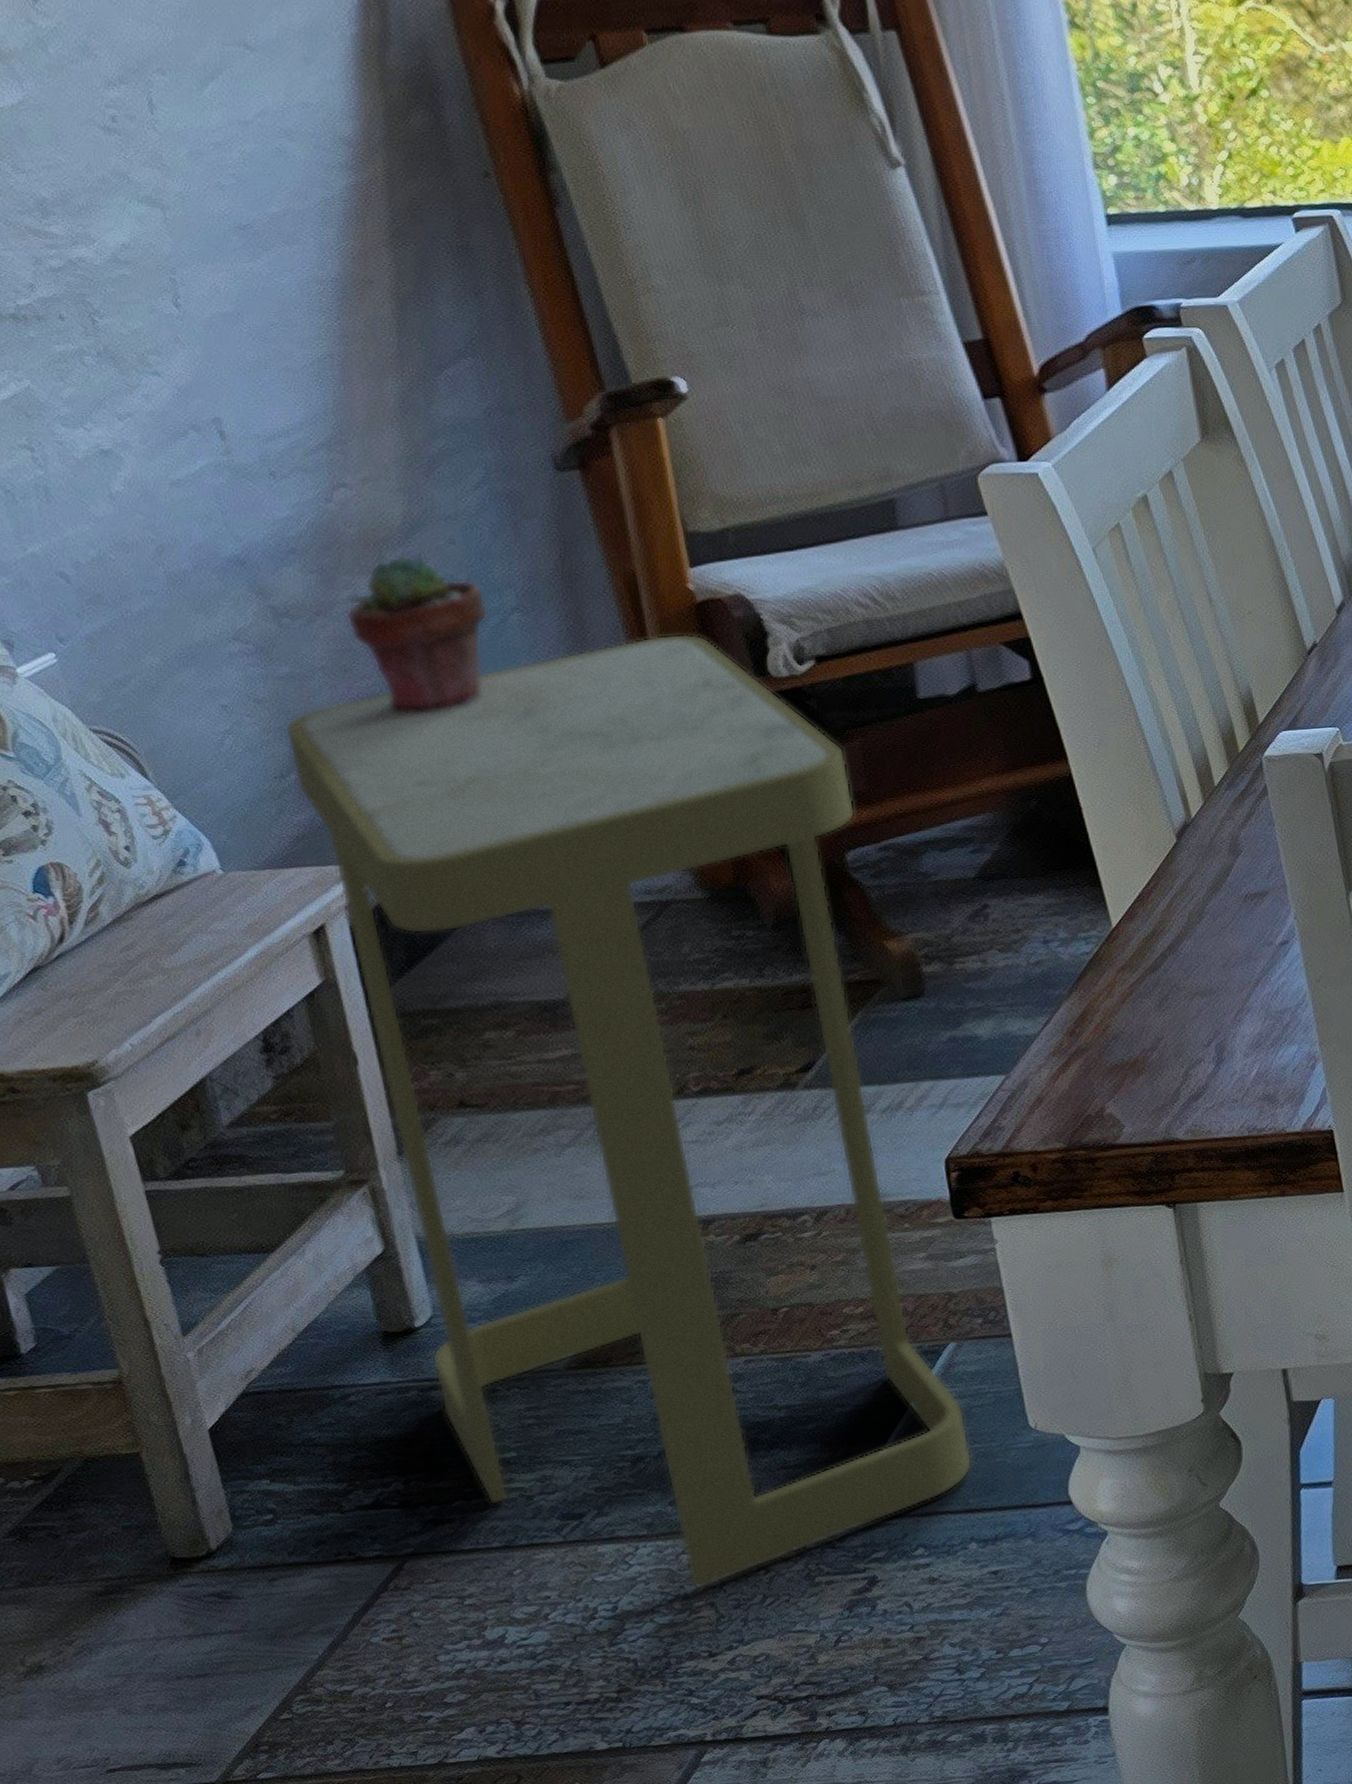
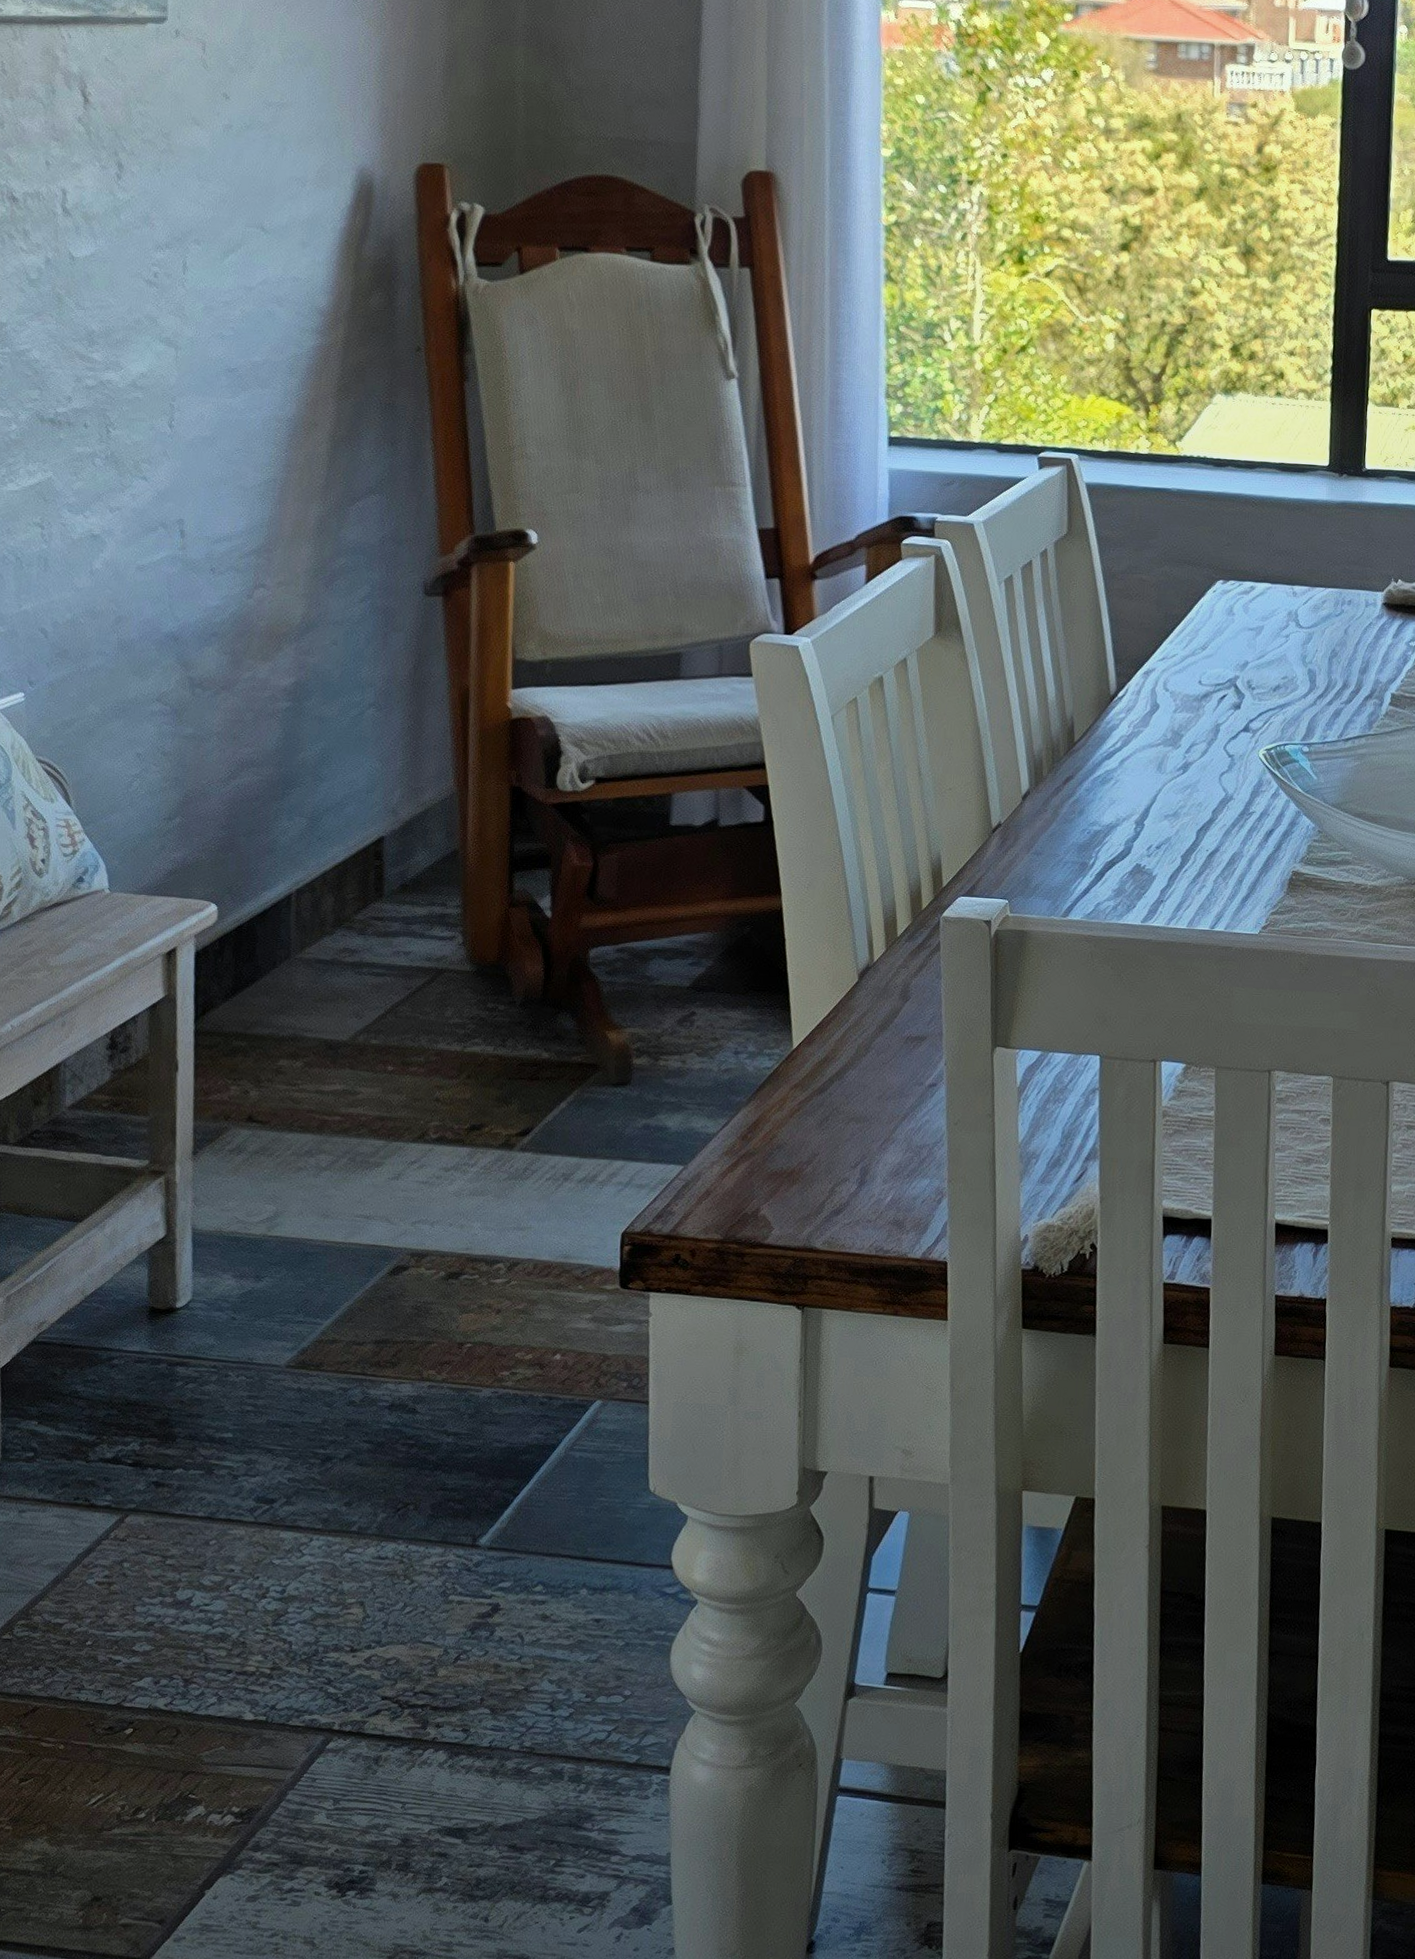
side table: present [284,633,973,1590] -> none [179,742,605,1588]
potted succulent: present [346,554,489,713] -> none [244,647,352,781]

